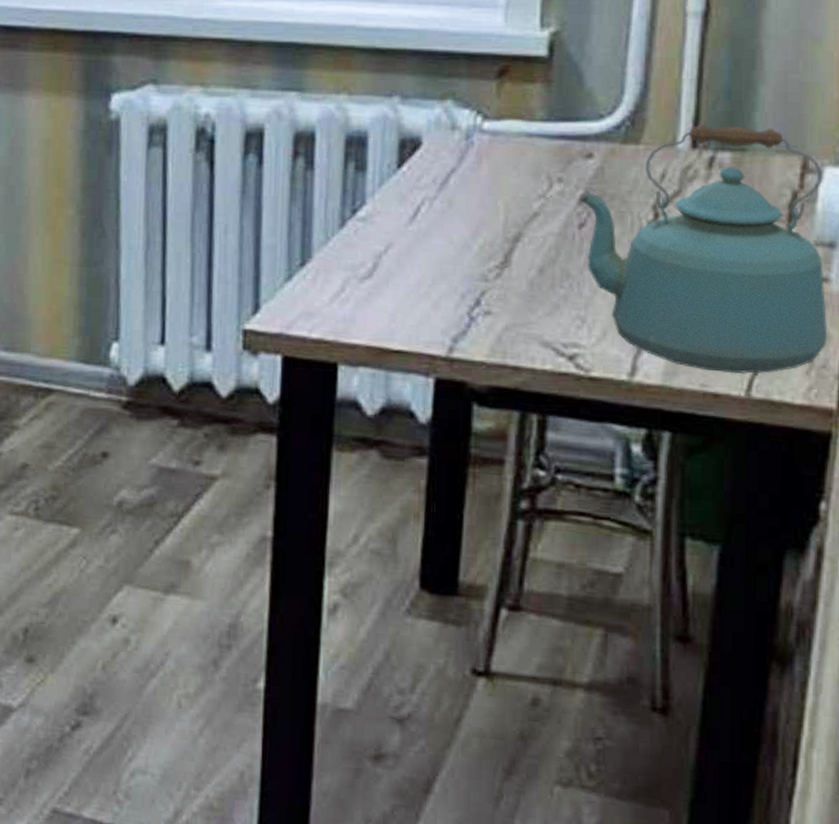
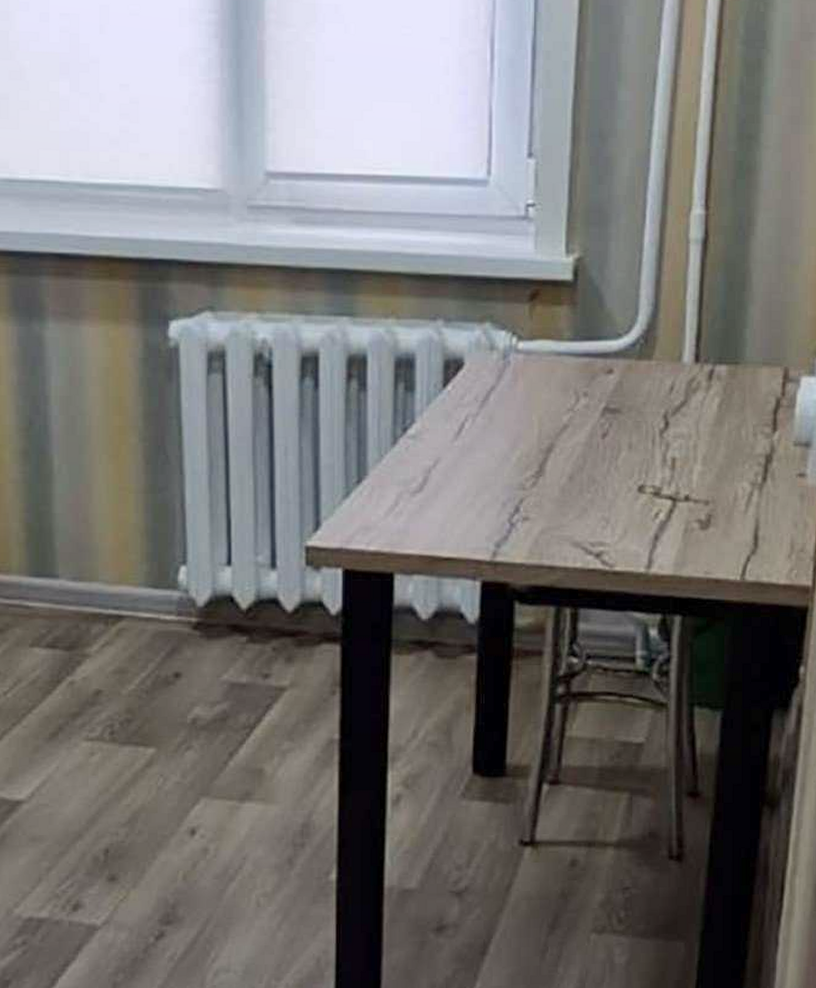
kettle: present [579,124,828,374] -> none [602,341,805,561]

